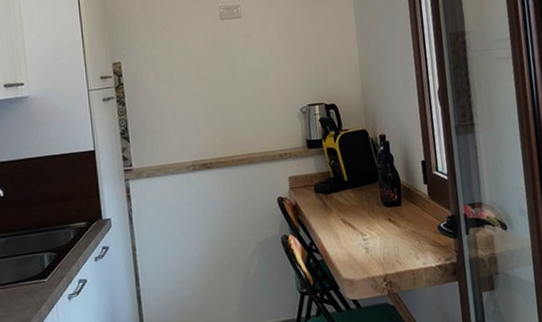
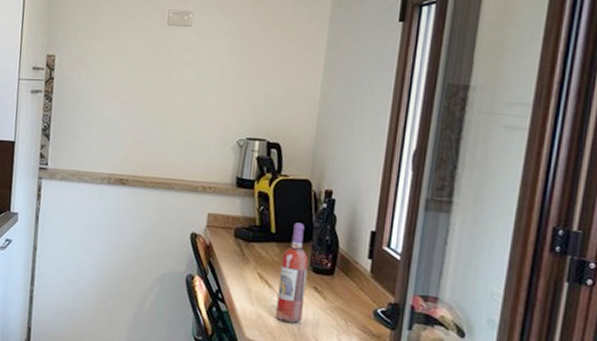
wine bottle: none [357,167,385,255] -> present [276,223,309,323]

